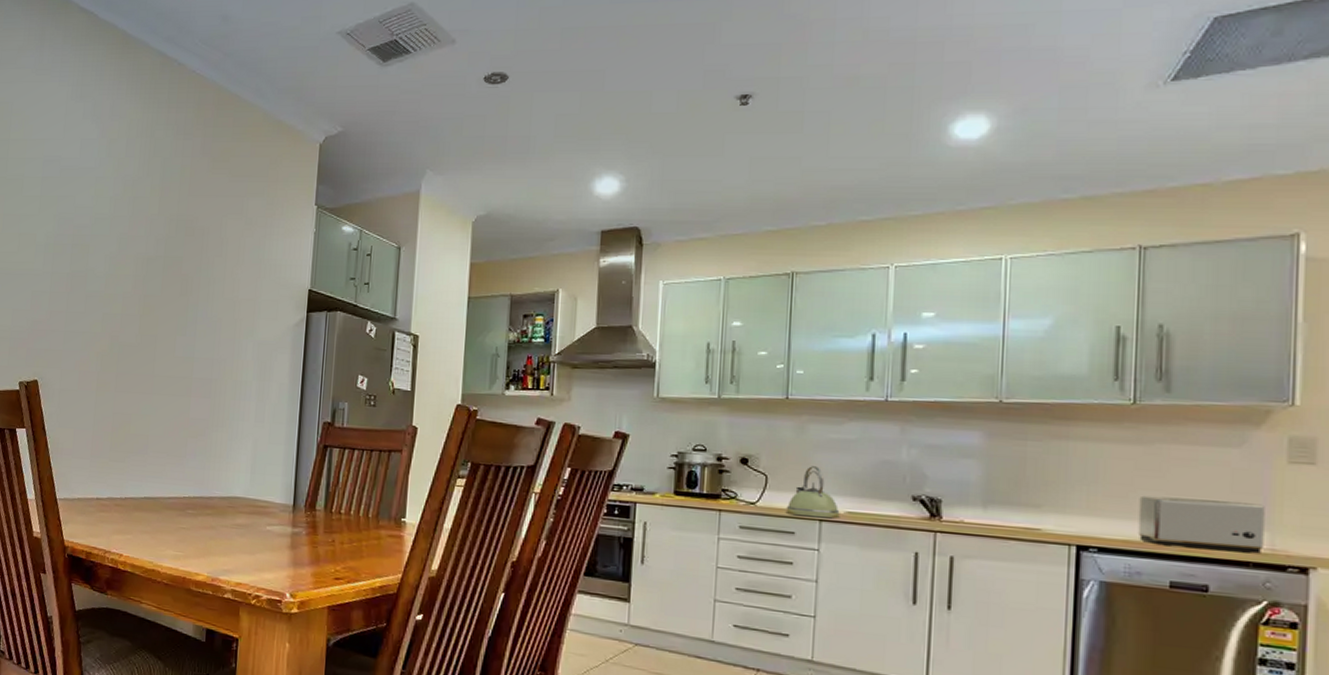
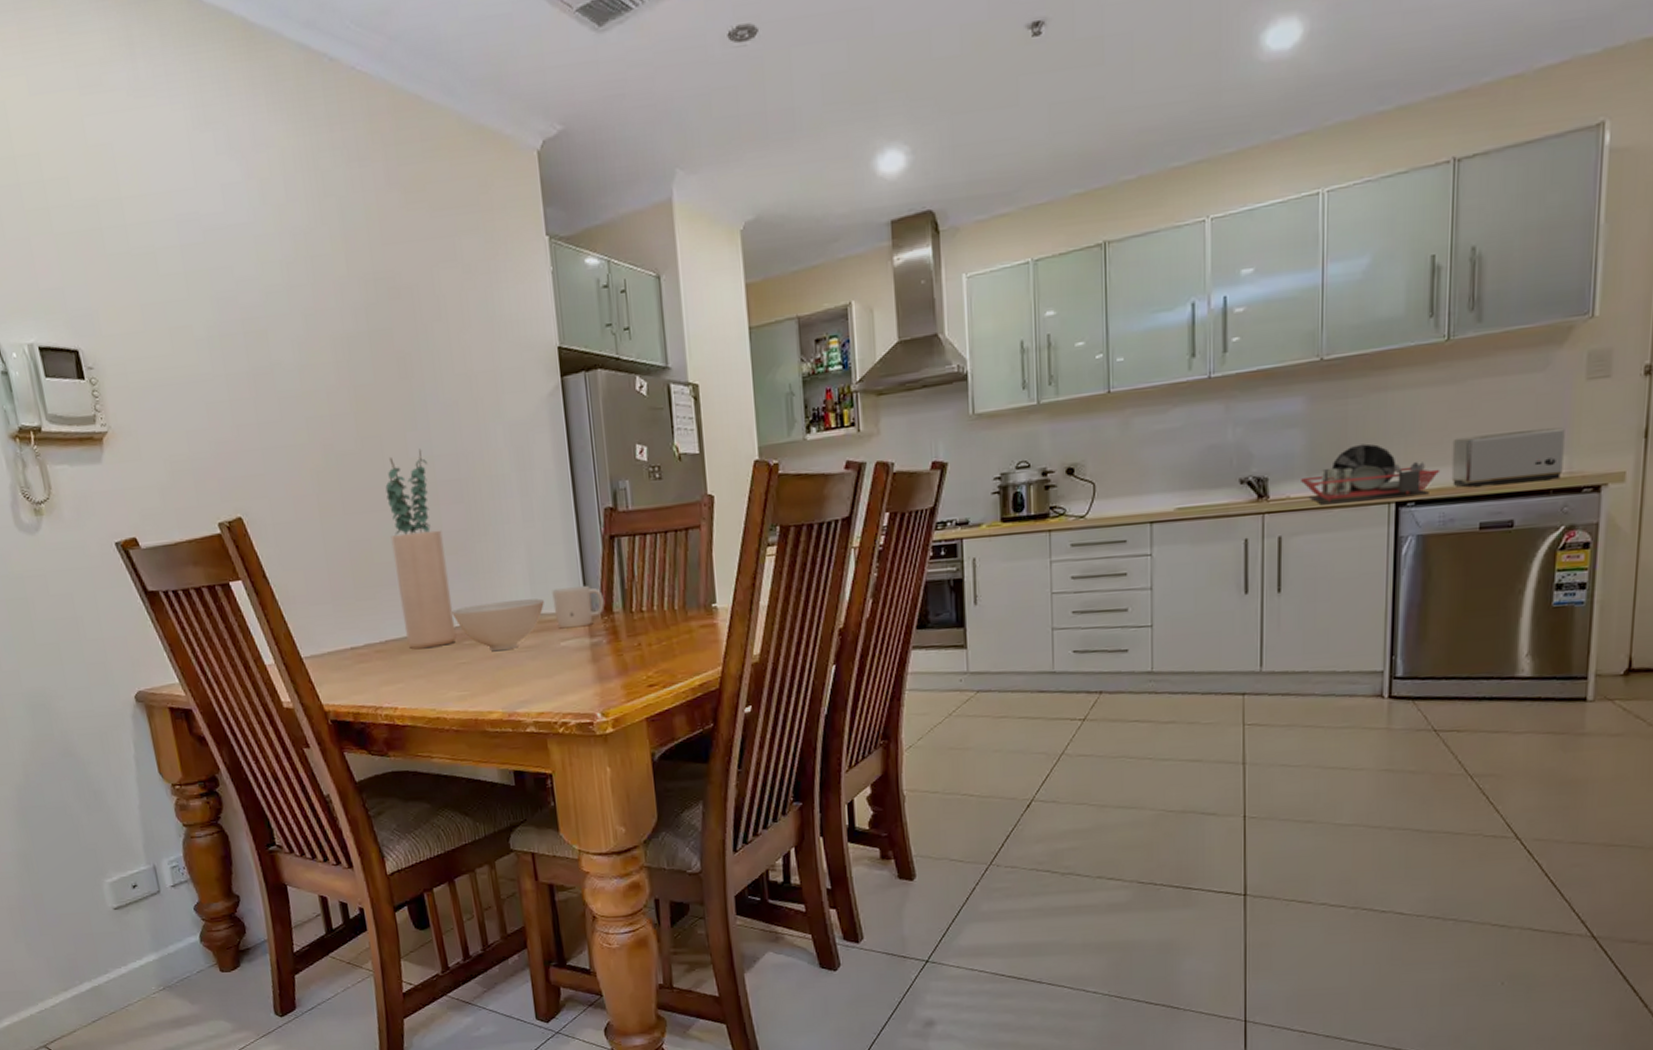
vase: none [142,350,188,511] -> present [385,448,457,649]
bowl: none [183,481,259,524] -> present [452,598,544,652]
mug: none [266,481,310,517] -> present [552,585,605,629]
kettle: present [785,466,840,519] -> none [1116,464,1170,523]
dish rack: none [976,484,1126,545] -> present [1301,443,1441,505]

